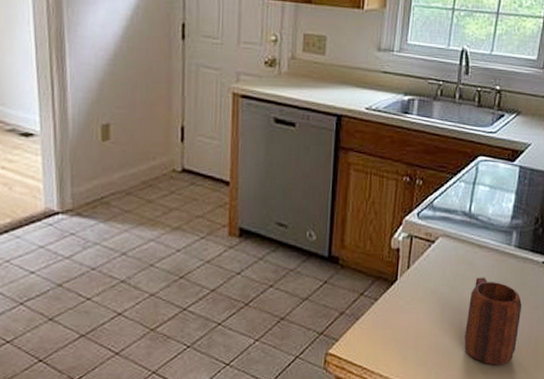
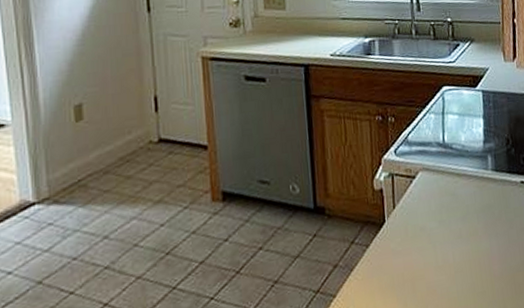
mug: present [464,277,522,365] -> none [458,205,512,298]

